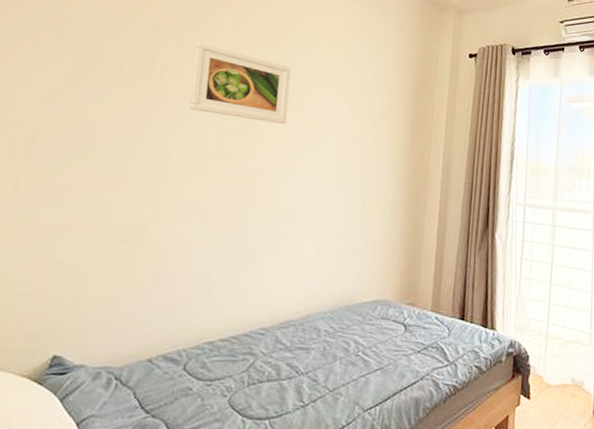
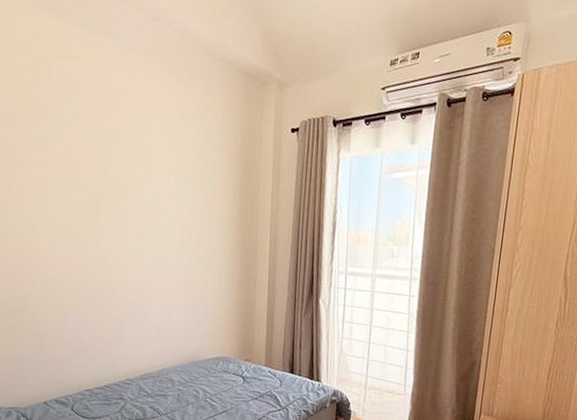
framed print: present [189,41,291,124] -> none [42,131,130,205]

